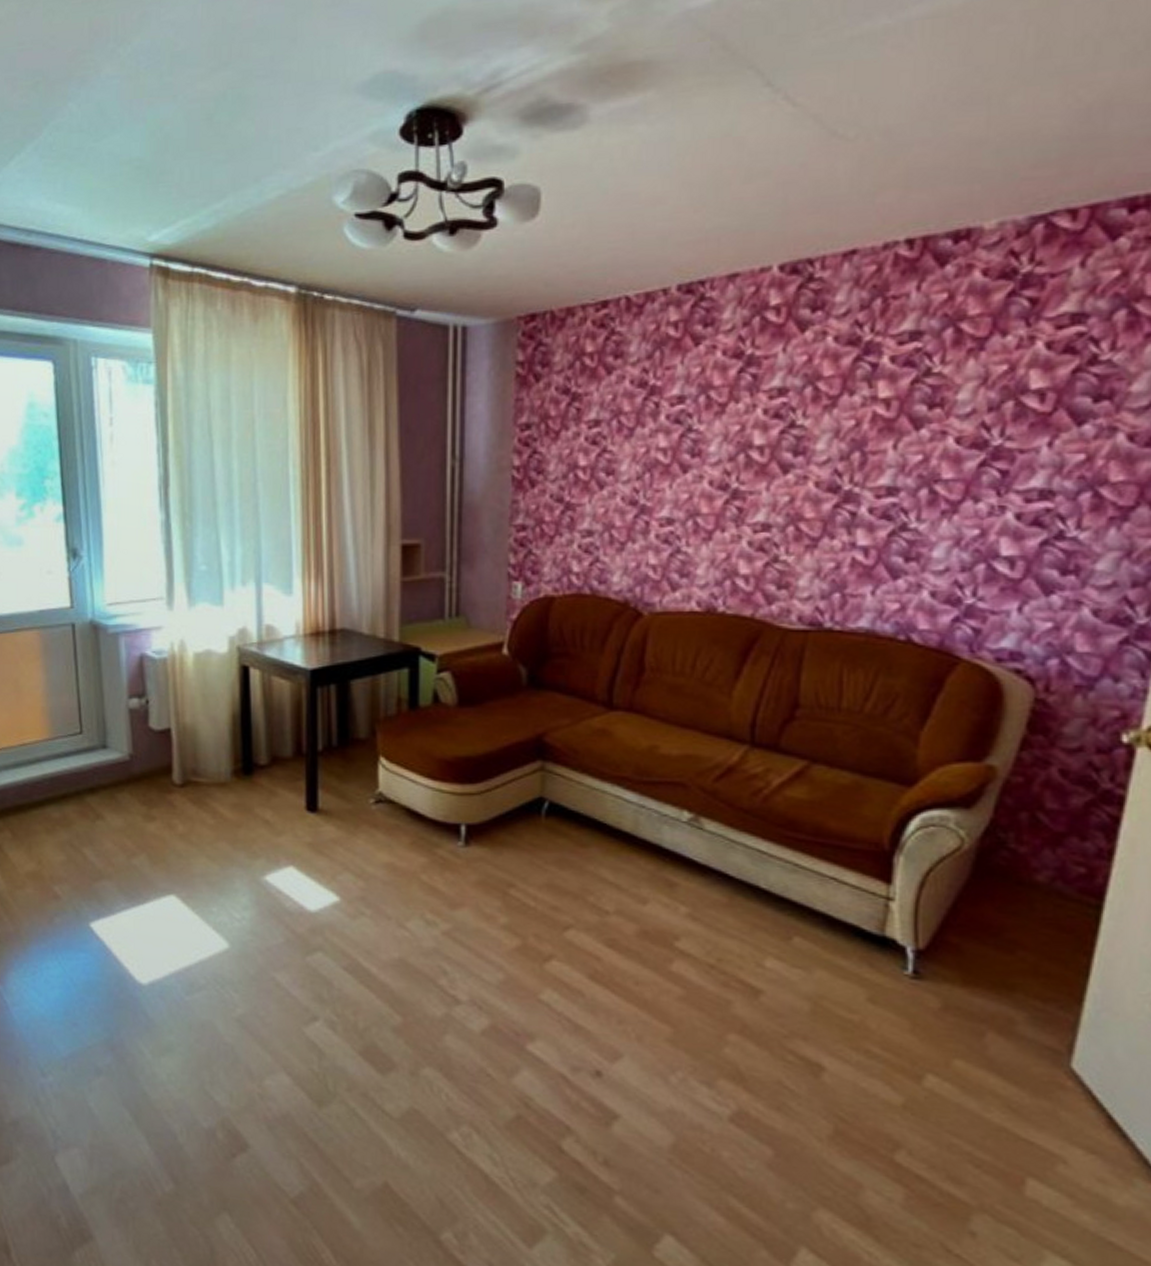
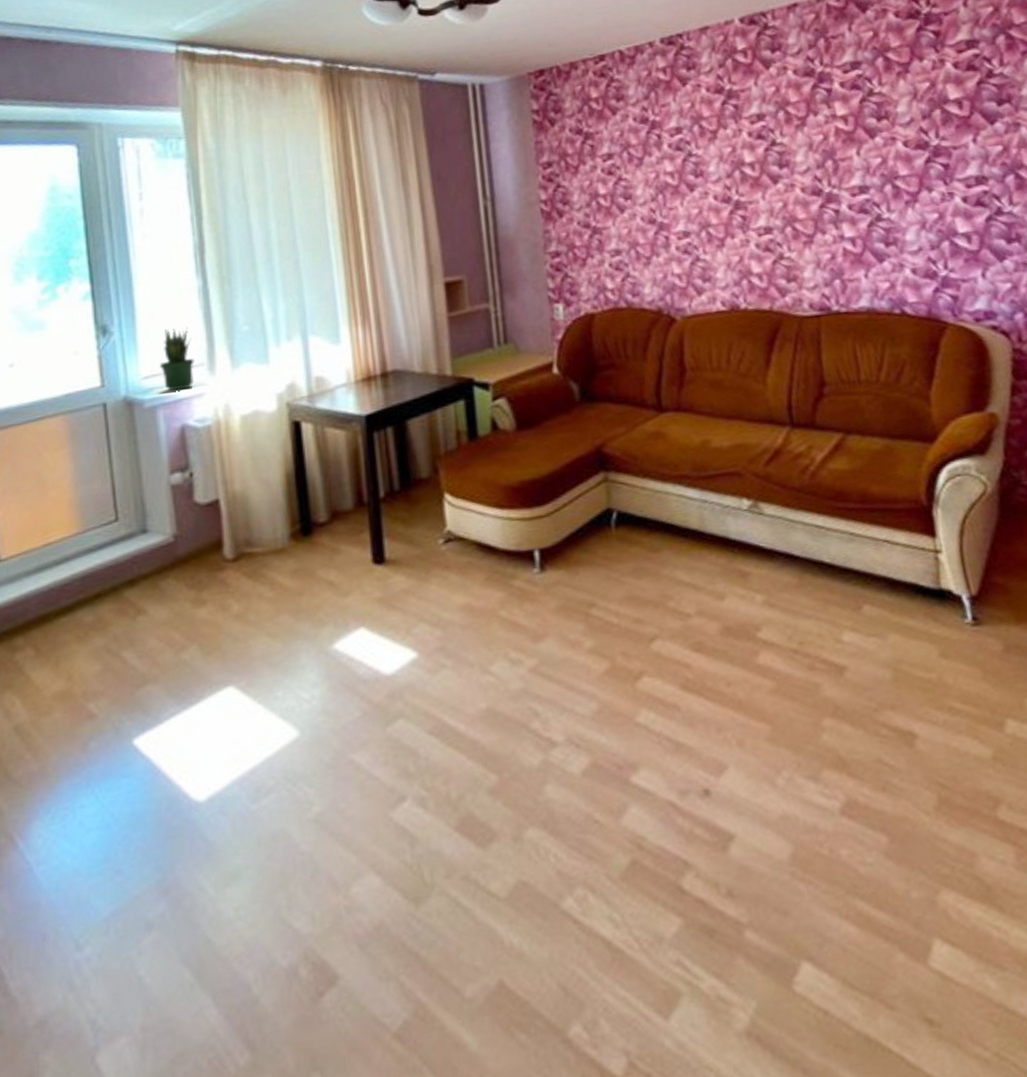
planter: none [122,560,154,621] -> present [159,327,194,391]

